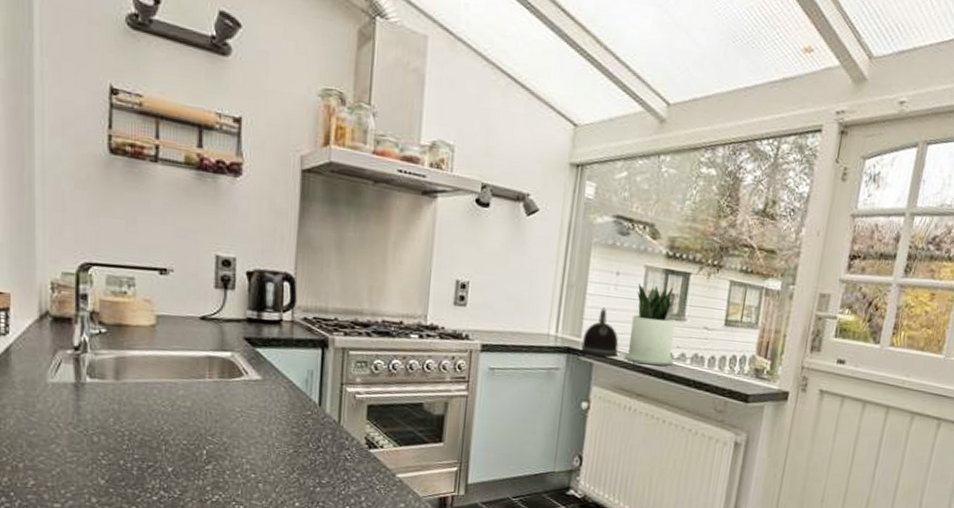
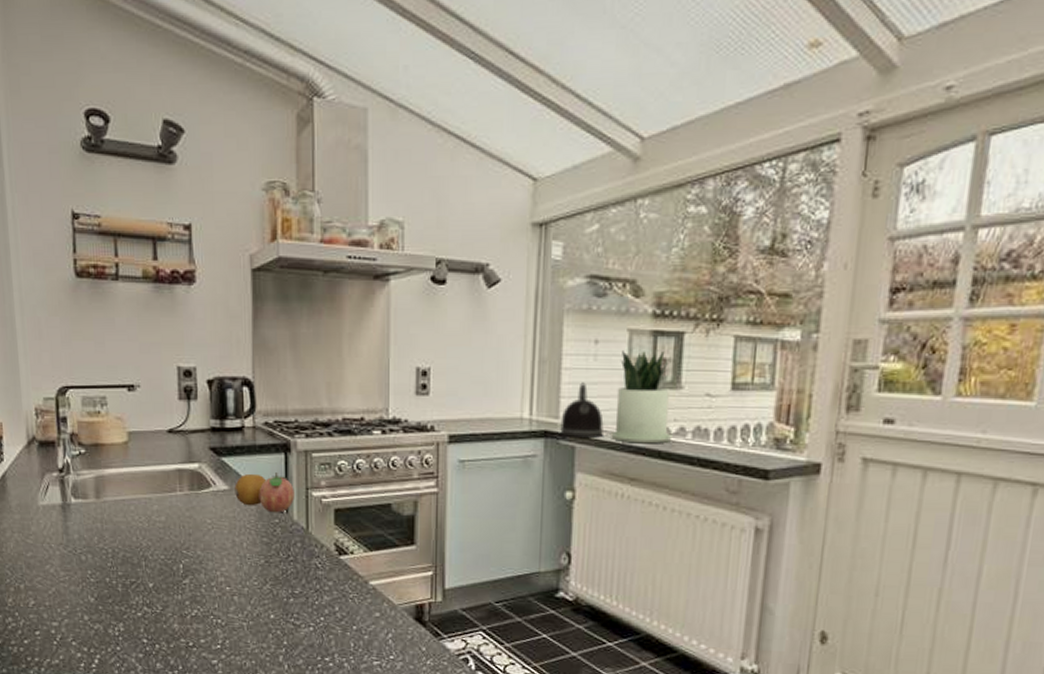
fruit: none [267,365,300,397] -> present [234,473,266,506]
fruit: none [292,367,329,406] -> present [259,473,294,513]

